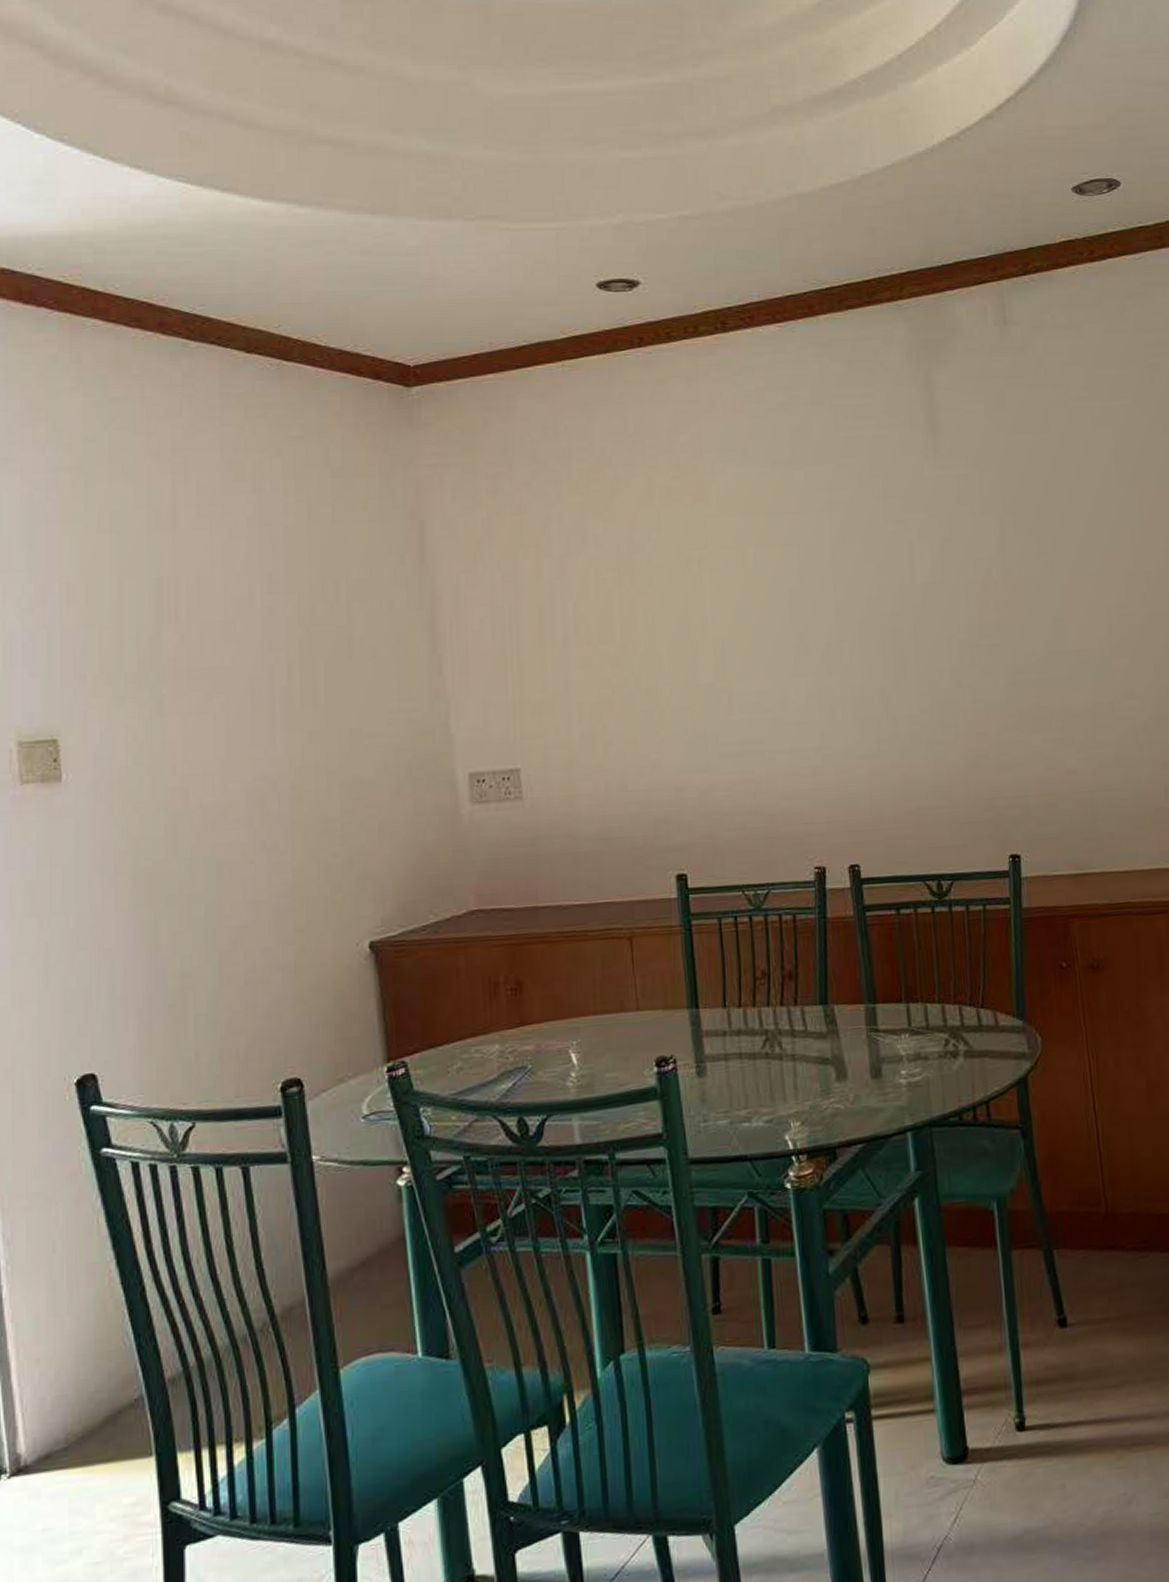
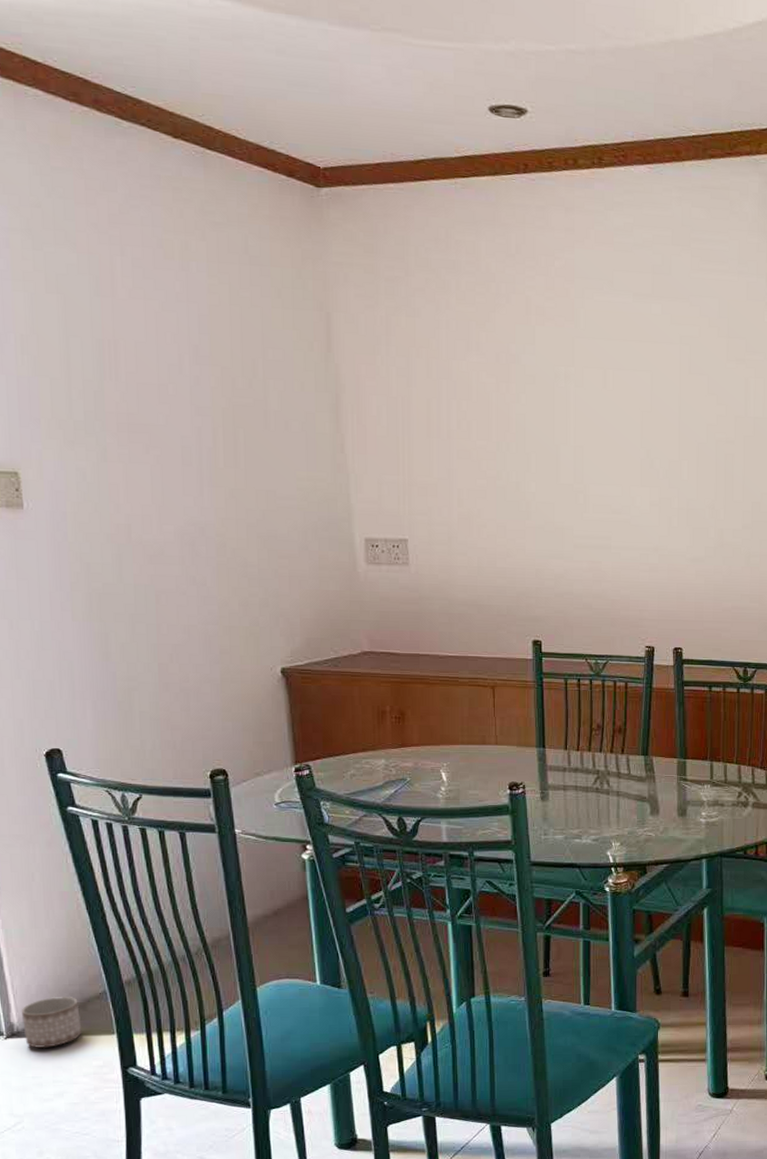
planter: none [32,1407,110,1487] -> present [22,996,82,1048]

